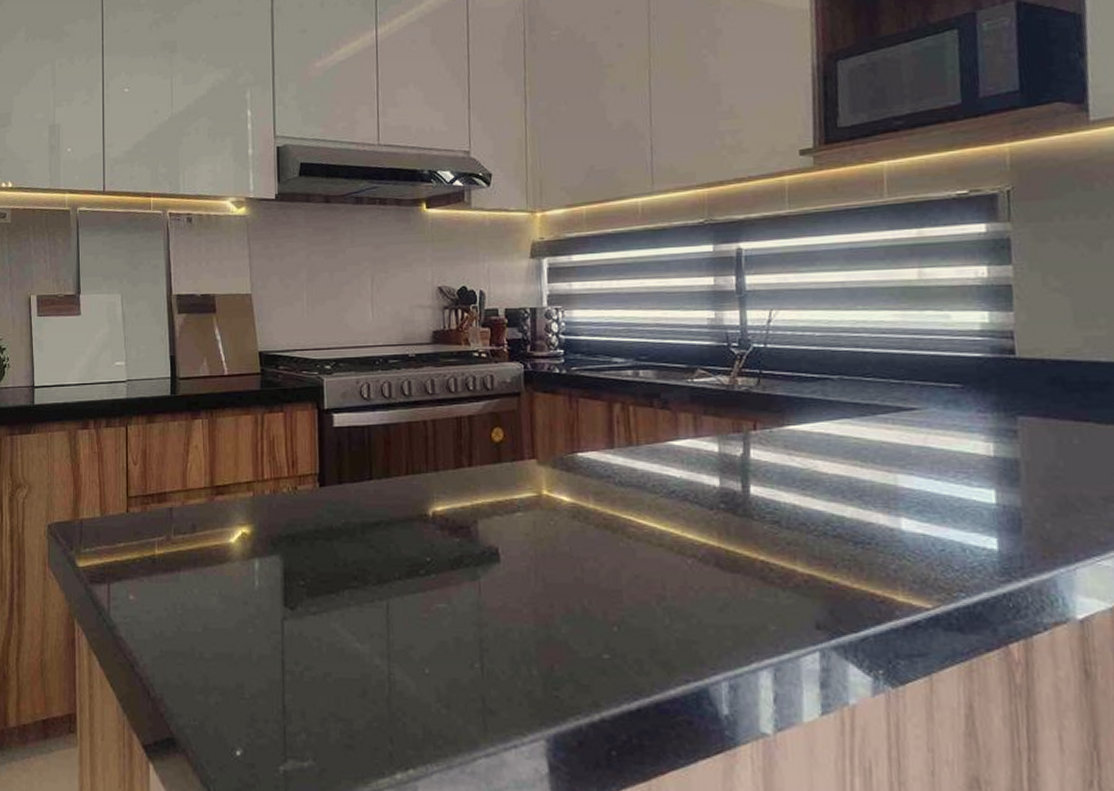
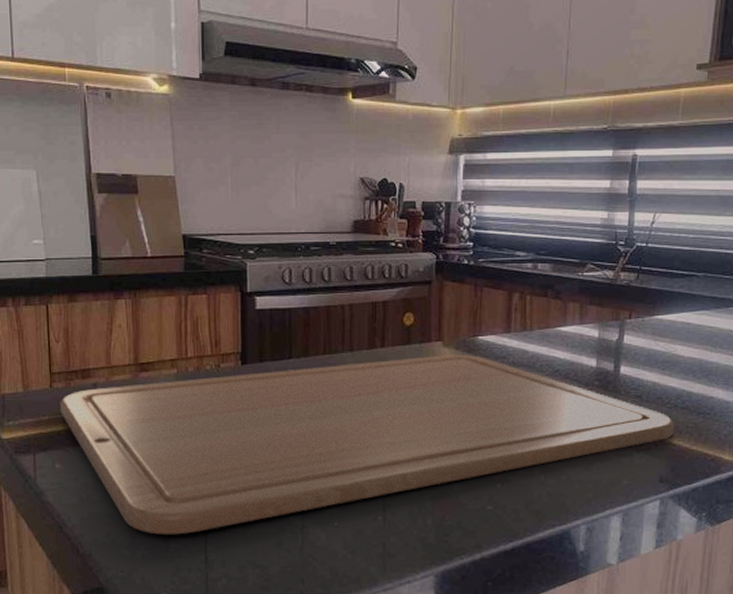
chopping board: none [136,473,828,679] -> present [60,354,675,535]

